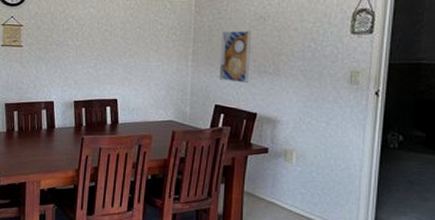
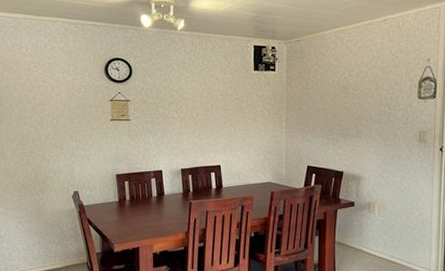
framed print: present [219,31,251,83] -> none [309,99,336,145]

